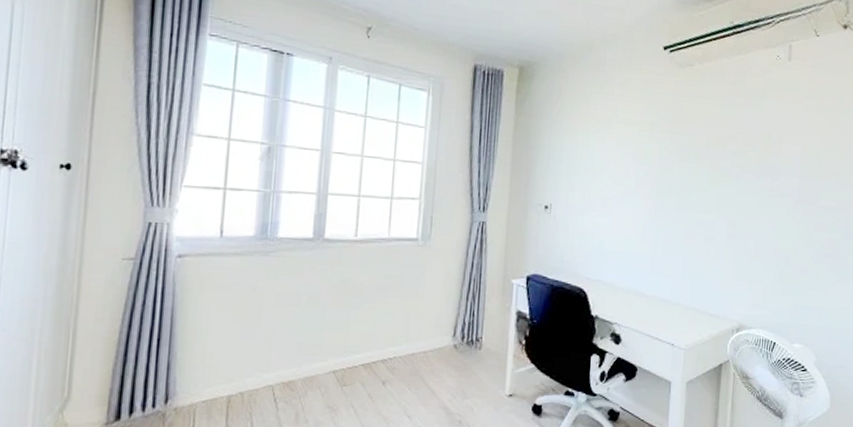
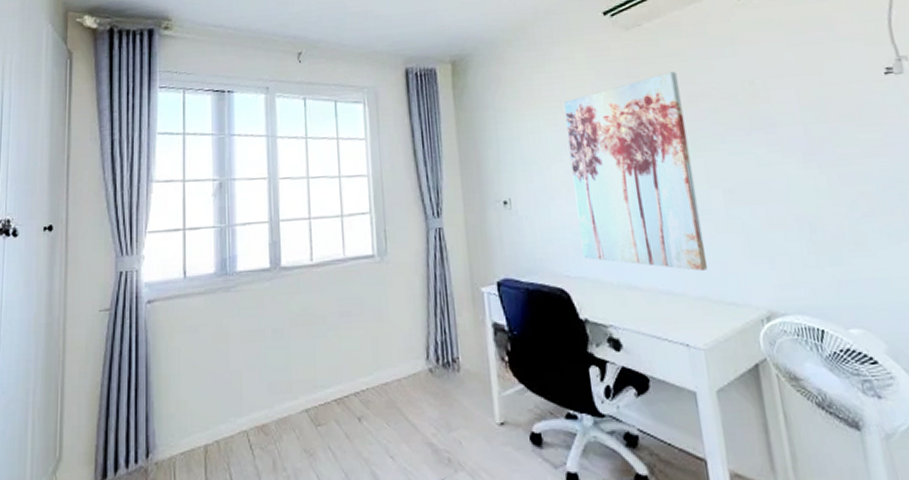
wall art: none [604,113,713,287] -> present [563,71,708,272]

